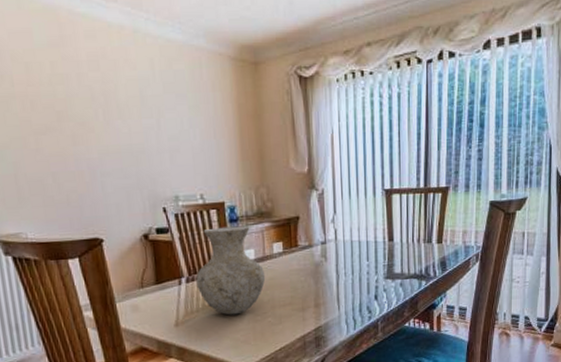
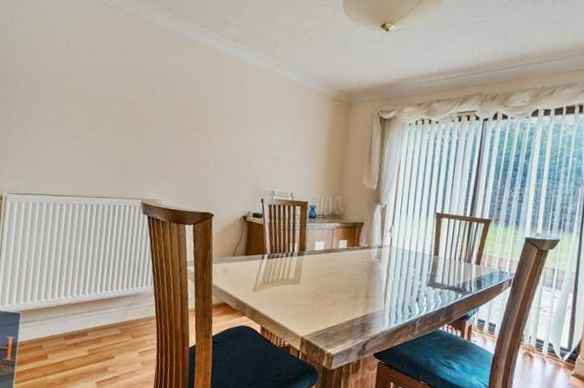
vase: present [196,225,266,316] -> none [275,220,330,292]

